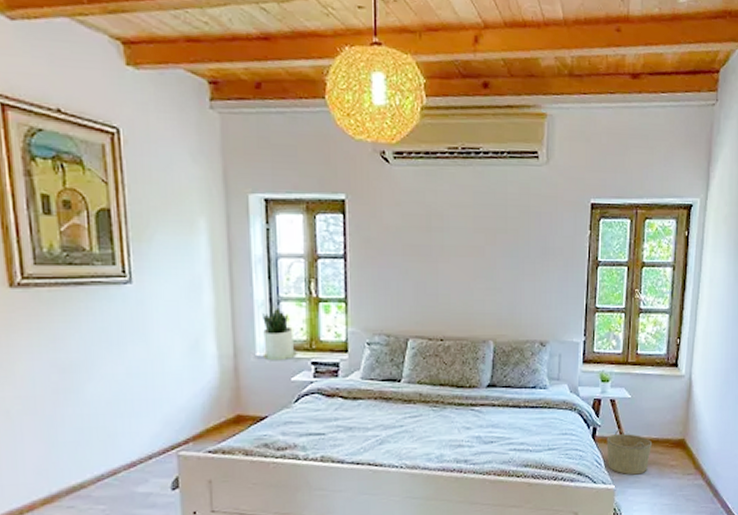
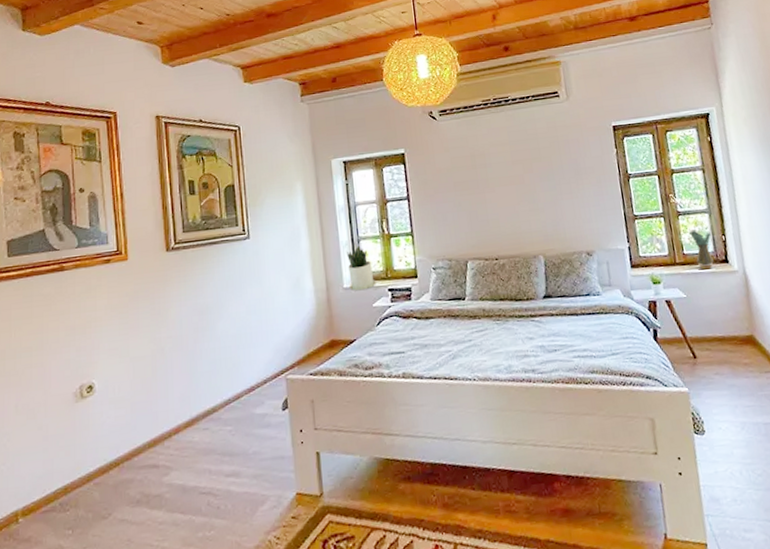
basket: present [606,429,653,475] -> none [669,329,720,377]
vase: none [646,328,667,372] -> present [688,229,714,270]

